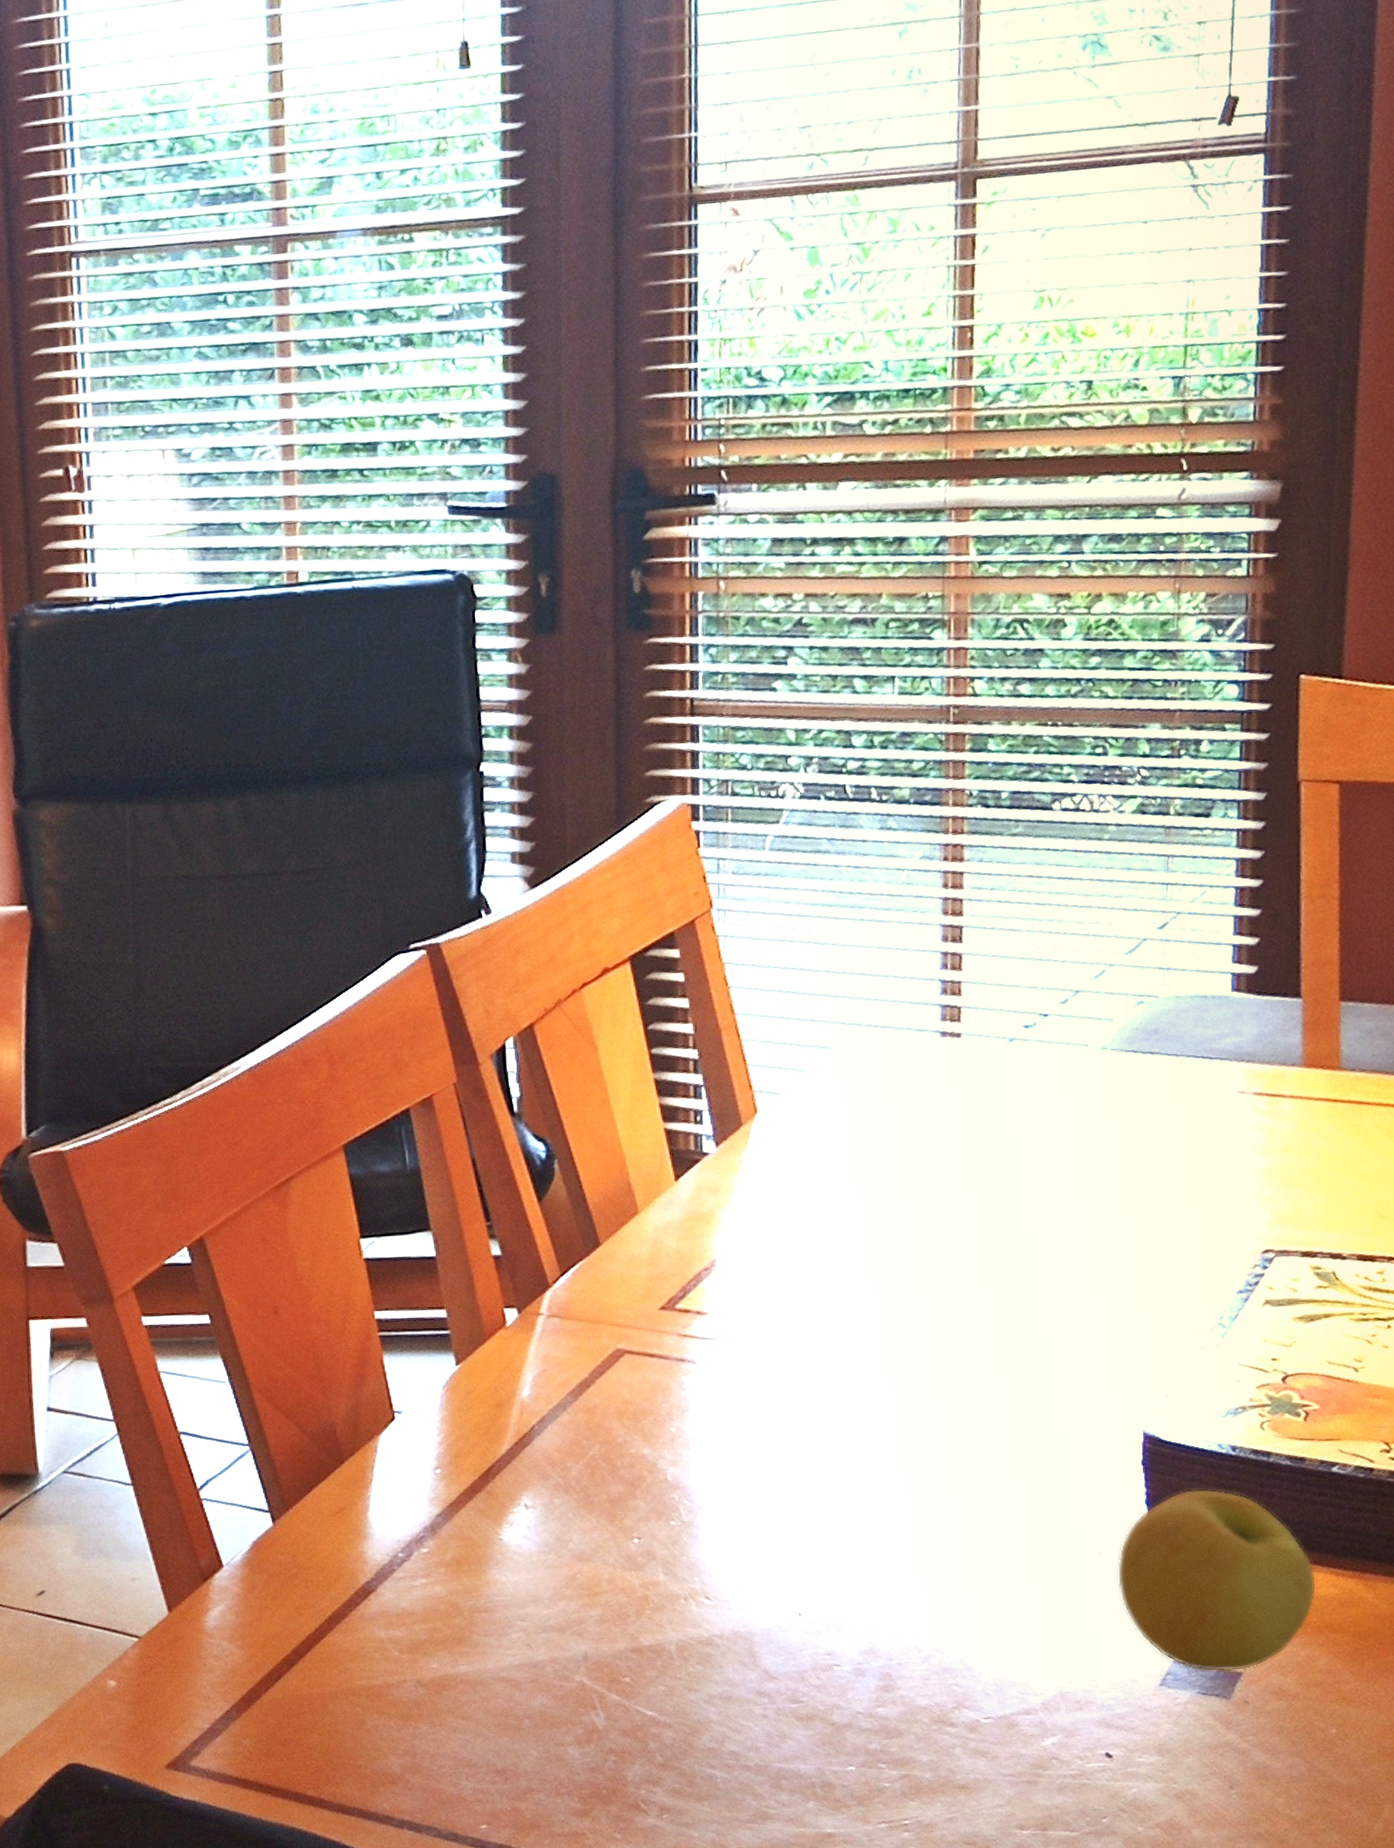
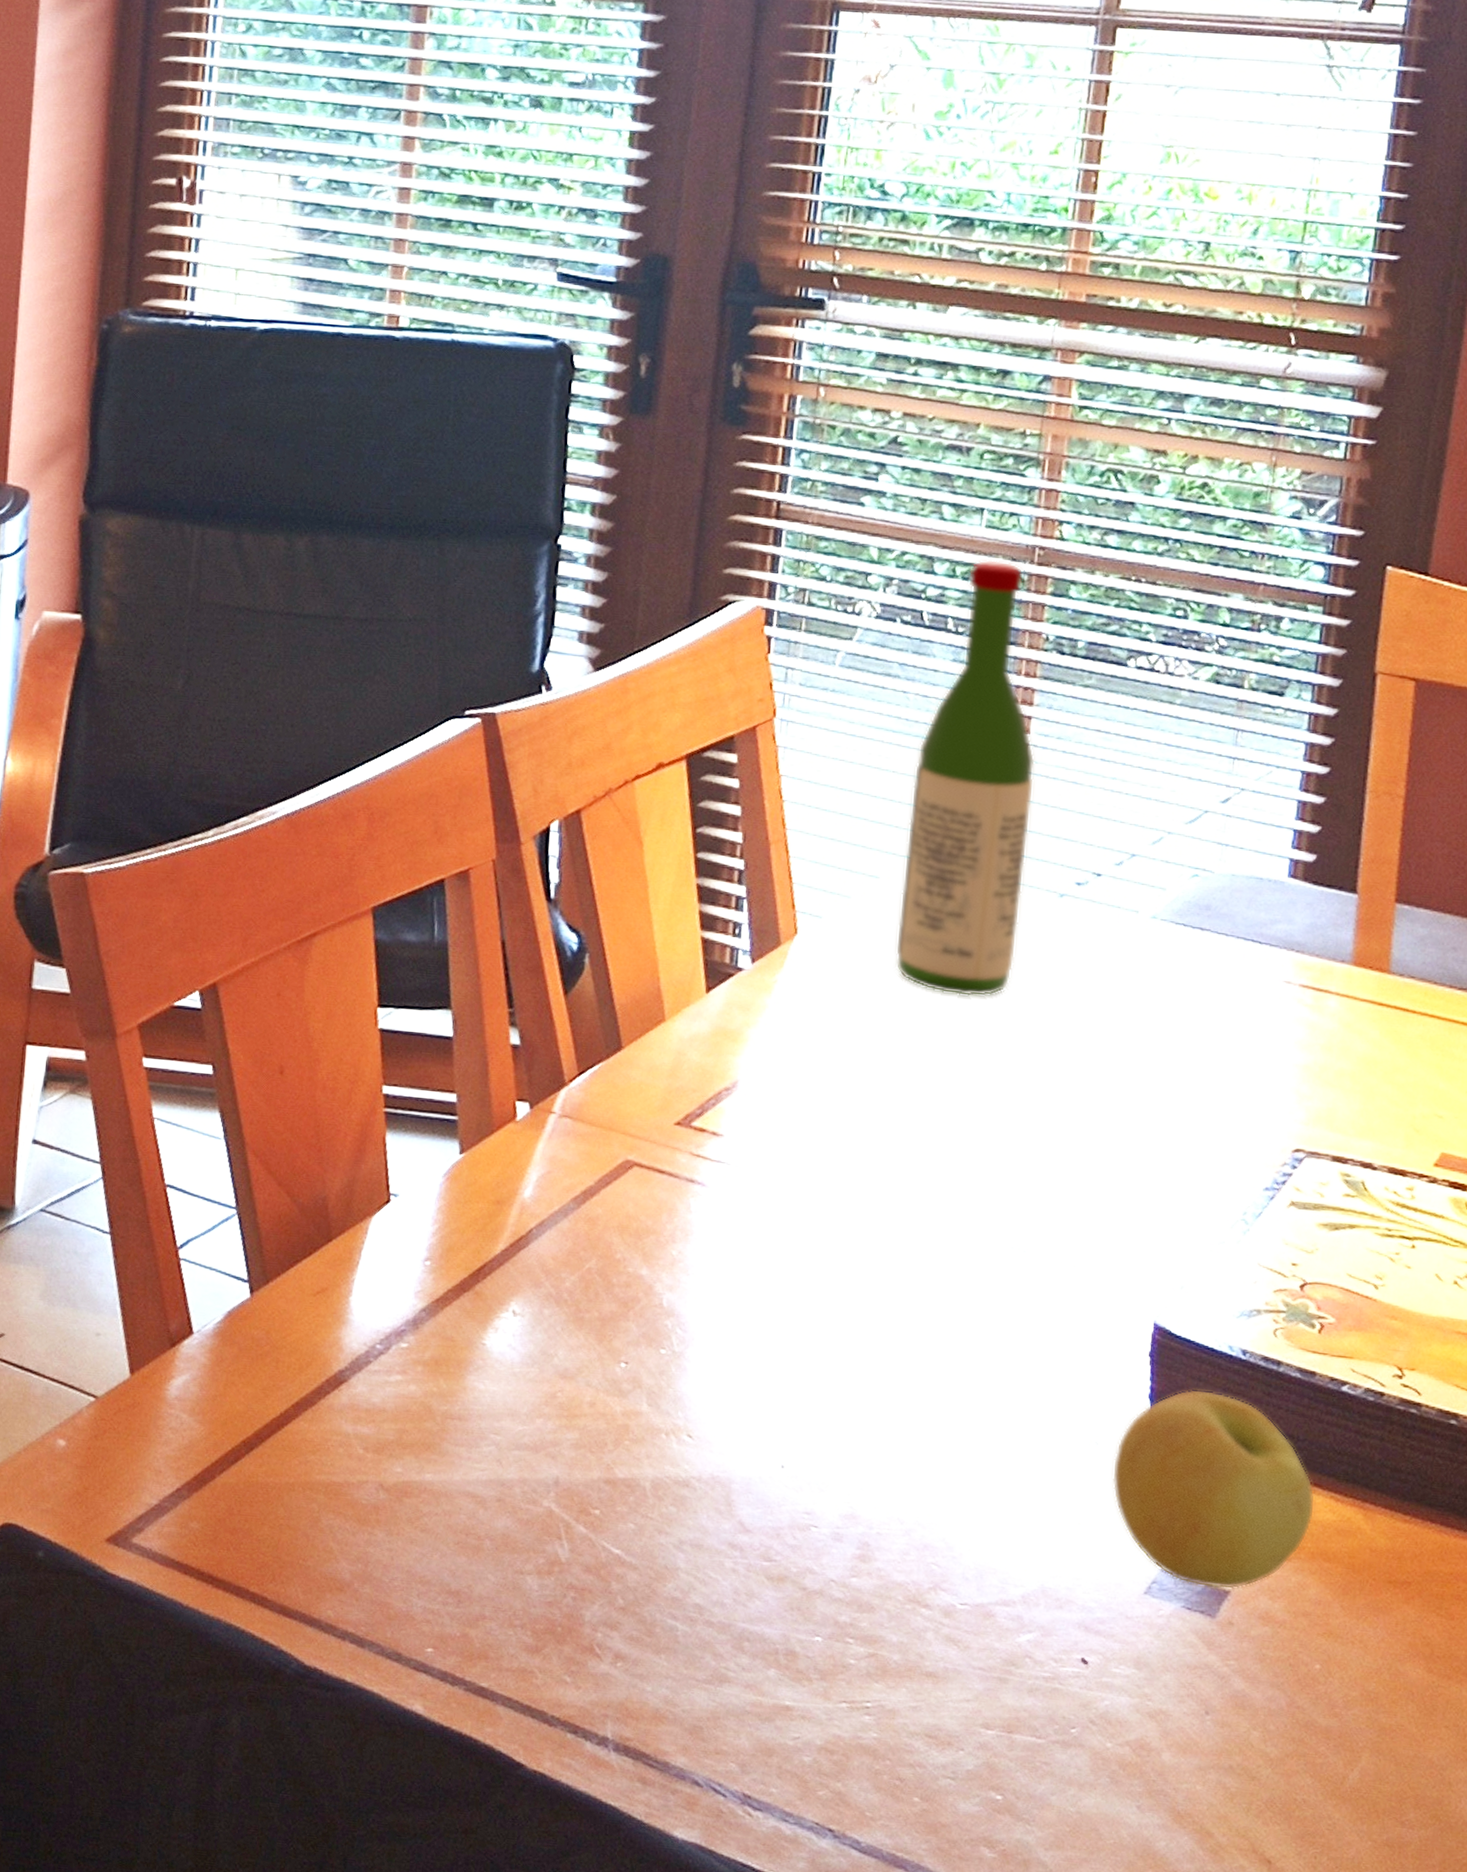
wine bottle: none [853,725,974,1150] -> present [895,560,1035,997]

